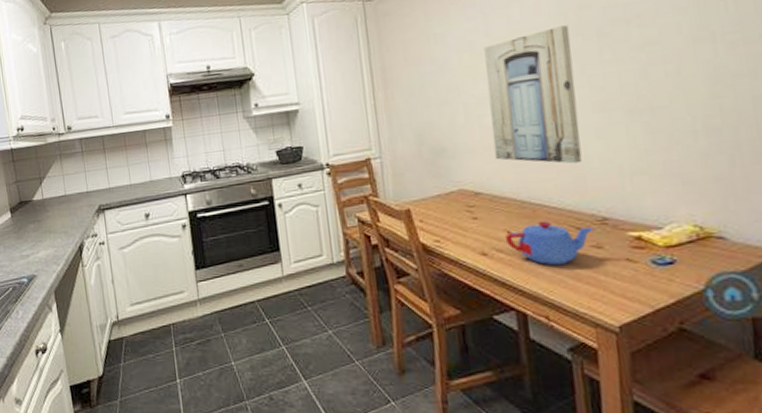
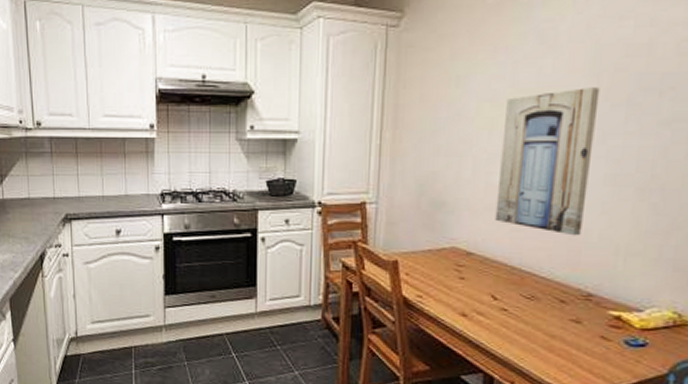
teapot: present [504,221,594,265] -> none [487,289,577,334]

